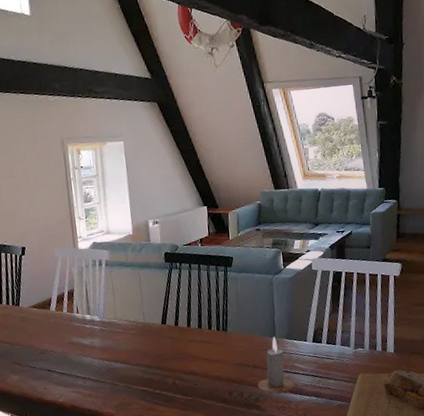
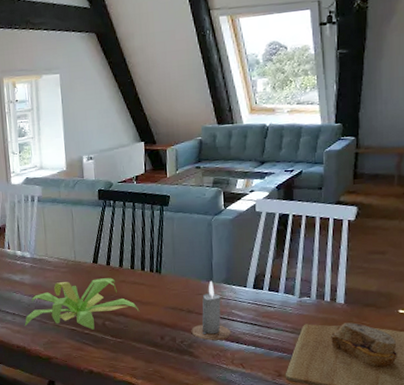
plant: none [95,338,208,389] -> present [24,278,140,330]

